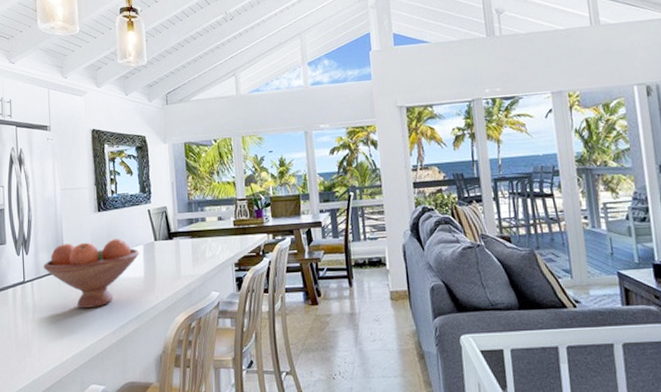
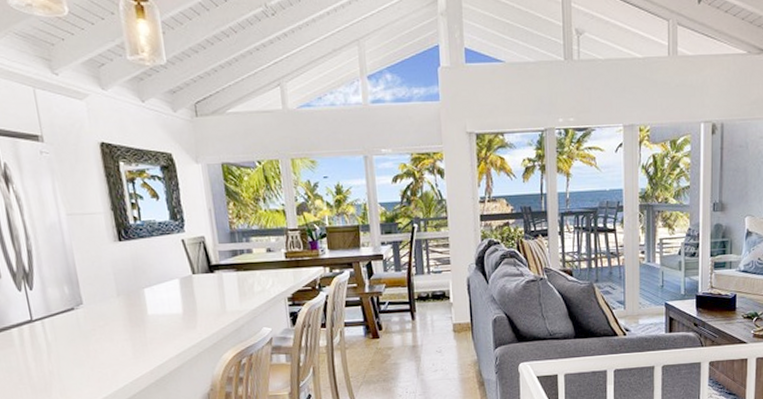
fruit bowl: present [43,239,140,308] -> none [54,272,176,348]

